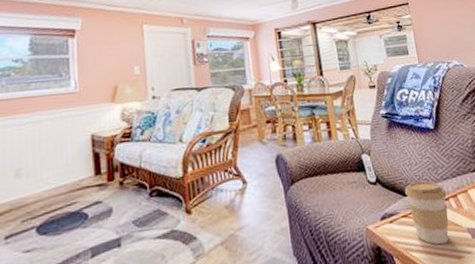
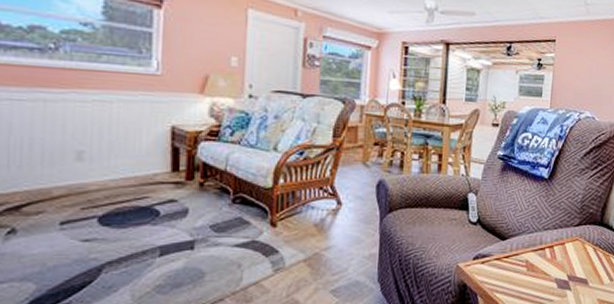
coffee cup: present [404,181,449,245] -> none [503,228,545,290]

